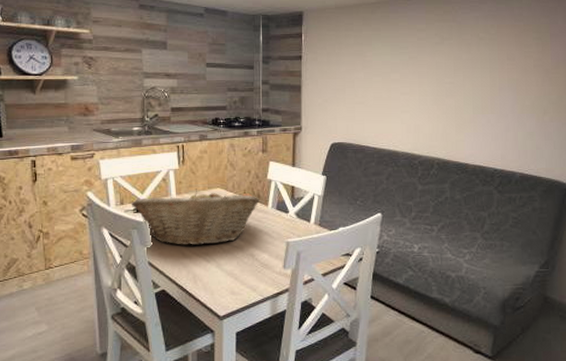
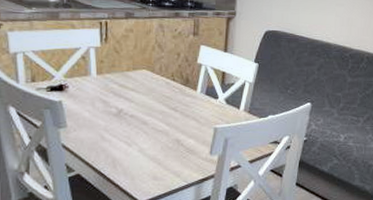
fruit basket: present [131,188,260,246] -> none [44,69,188,129]

